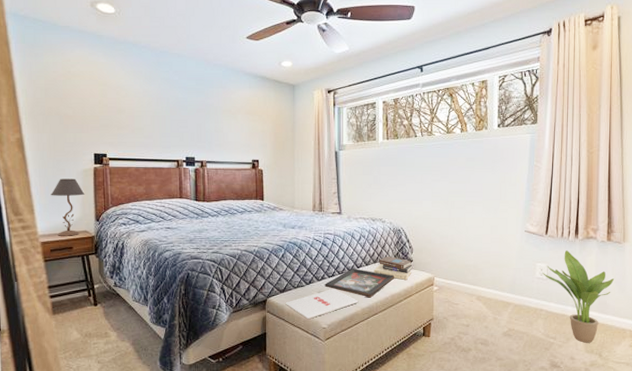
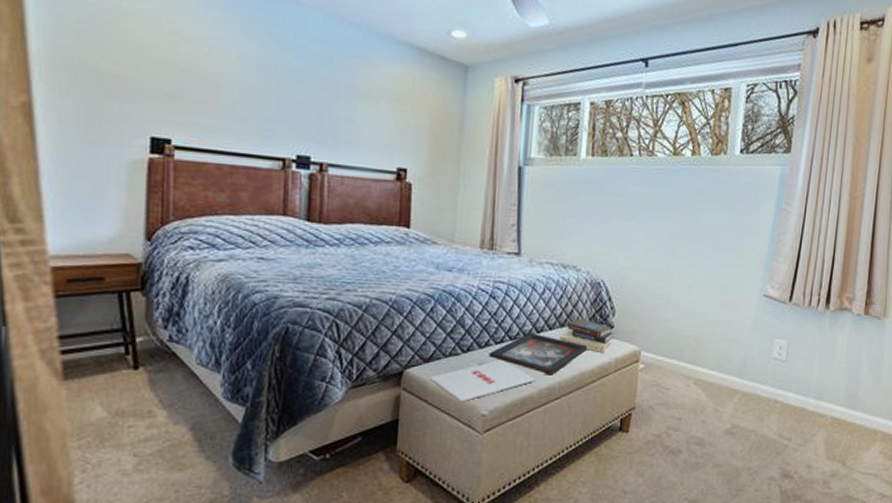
table lamp: present [51,178,85,236] -> none [73,171,131,261]
potted plant: present [542,250,615,343] -> none [780,324,869,447]

